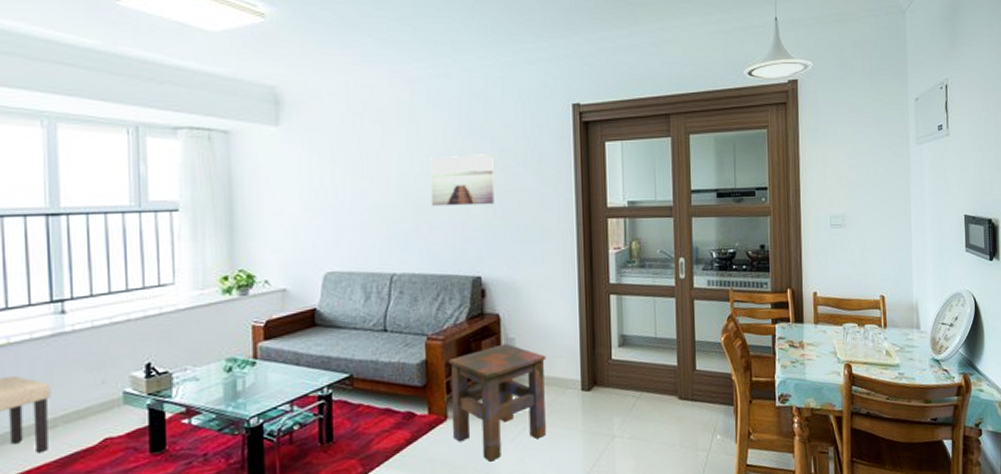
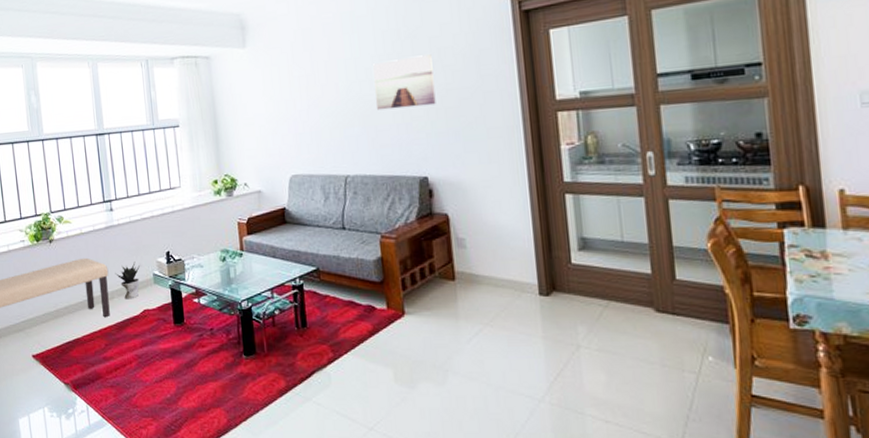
potted plant: none [61,377,103,427] -> present [115,261,140,300]
side table: present [448,343,546,462] -> none [402,243,504,360]

